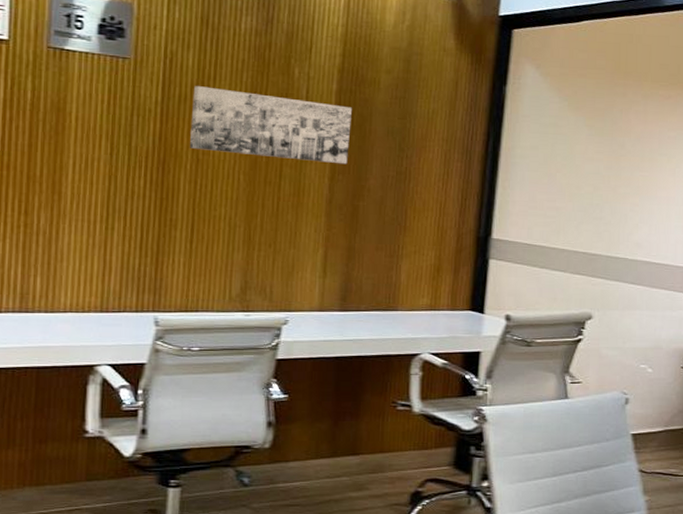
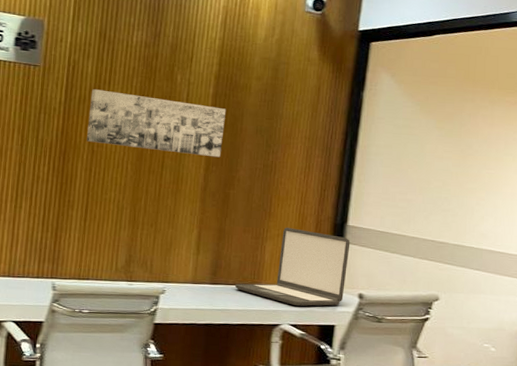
laptop: none [367,243,495,333] -> present [234,228,350,307]

